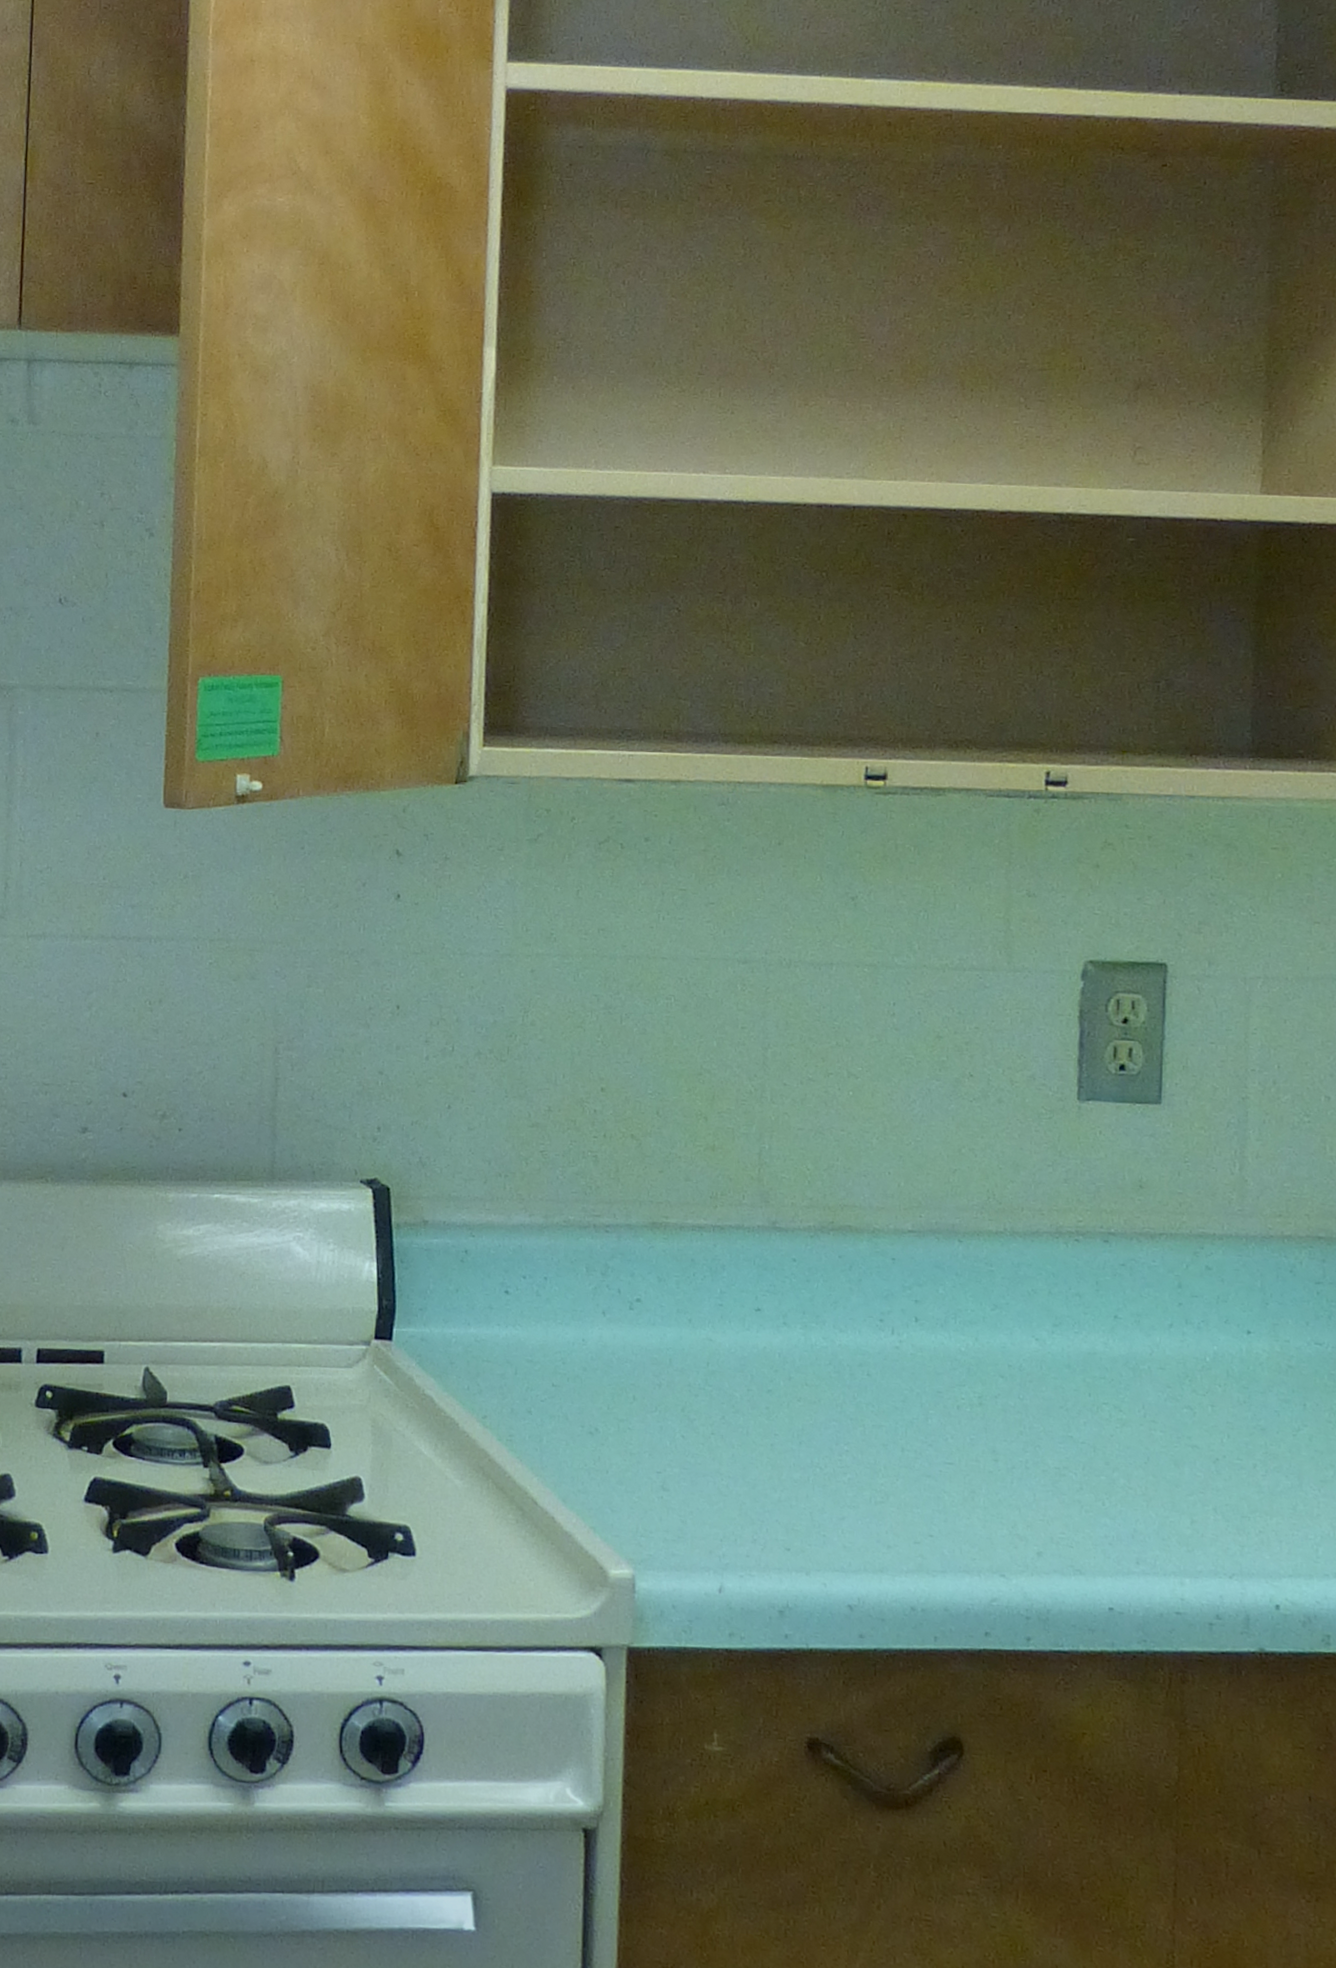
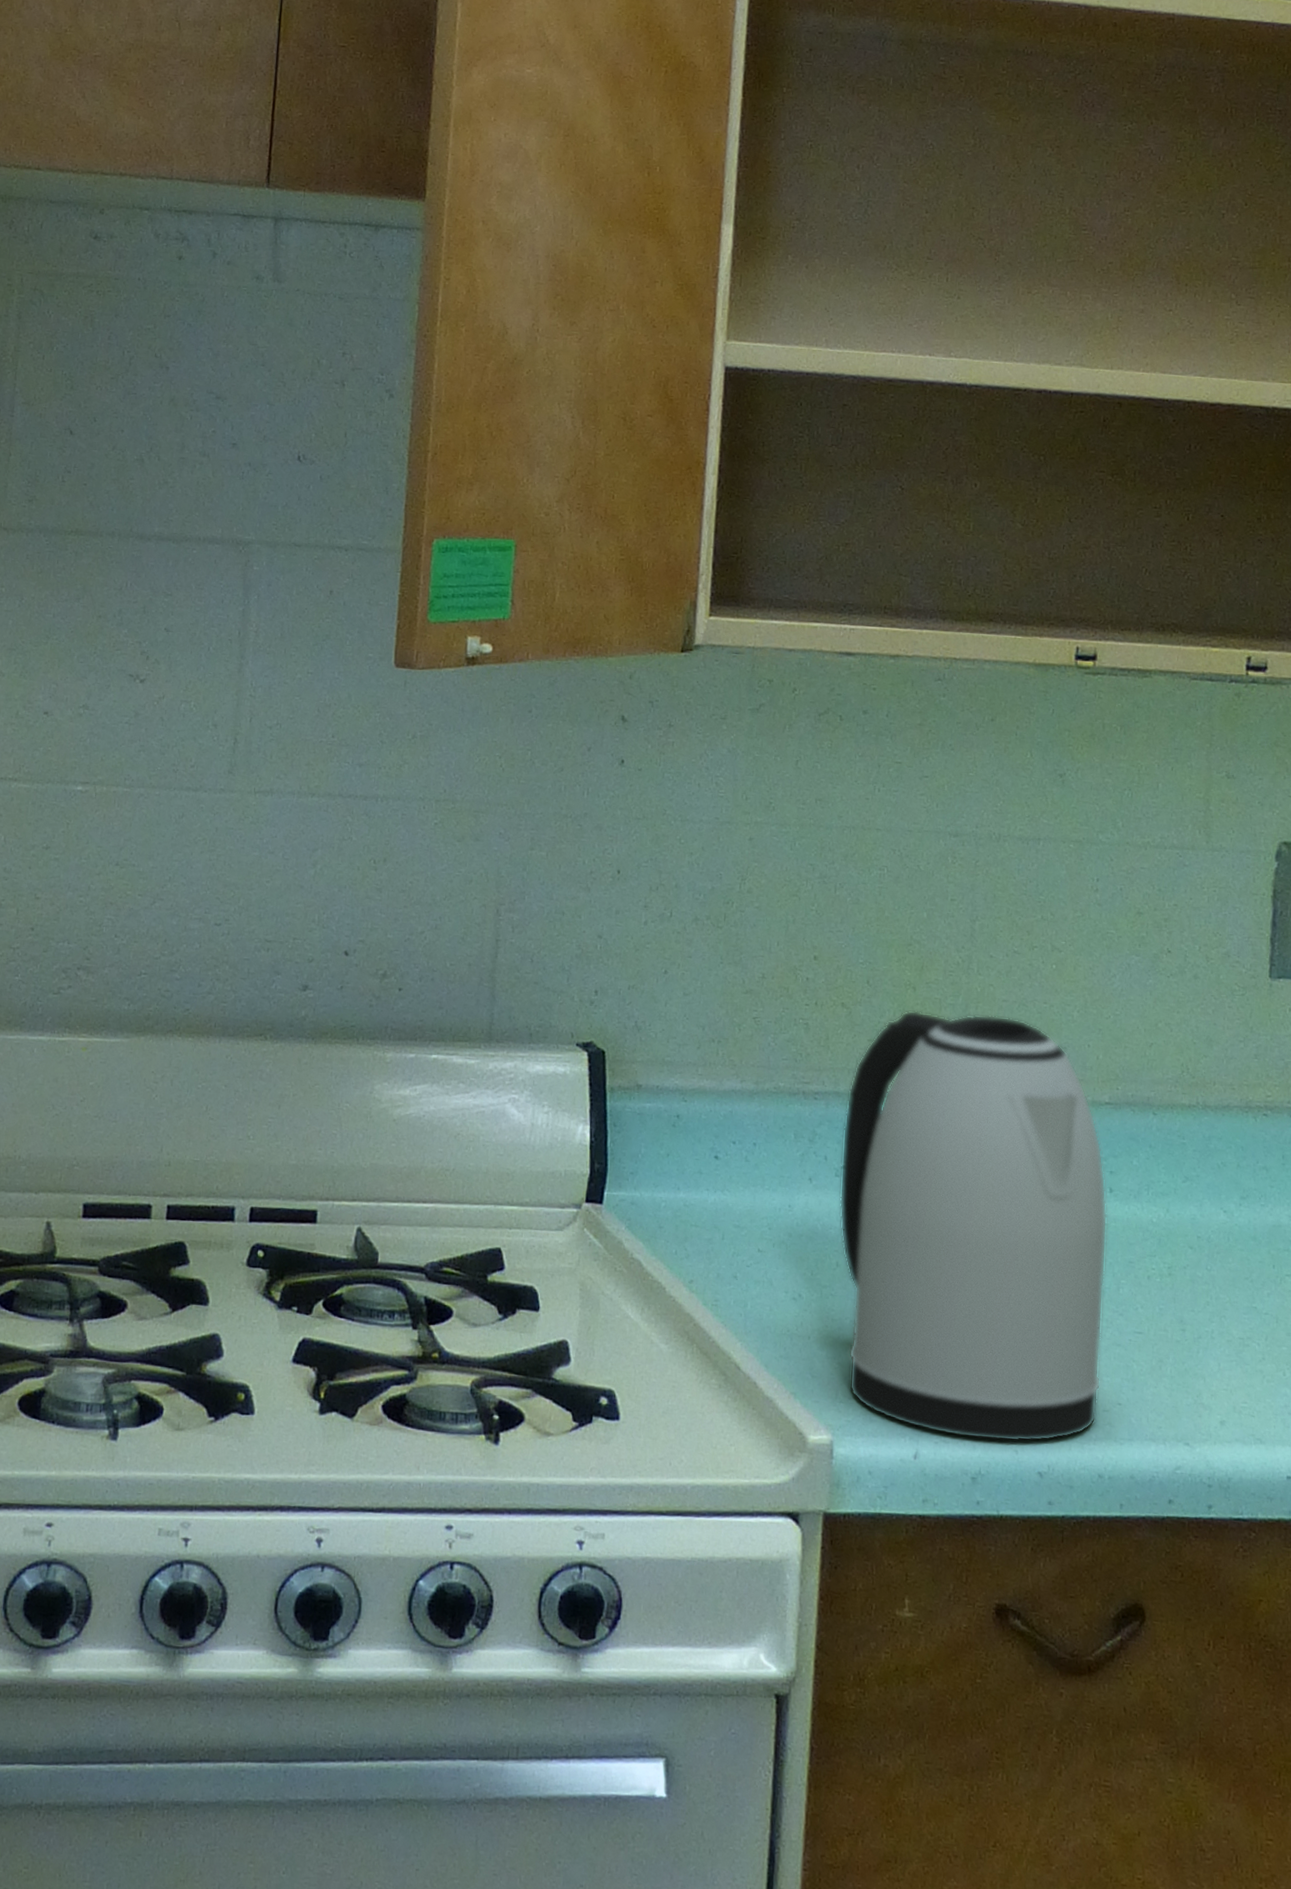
kettle: none [634,1140,914,1575] -> present [839,1010,1108,1443]

